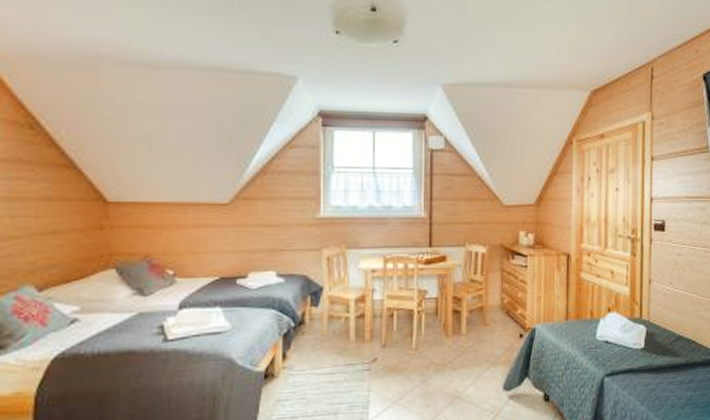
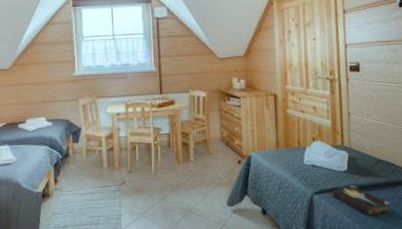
hardback book: none [626,366,689,403] -> present [332,185,392,217]

